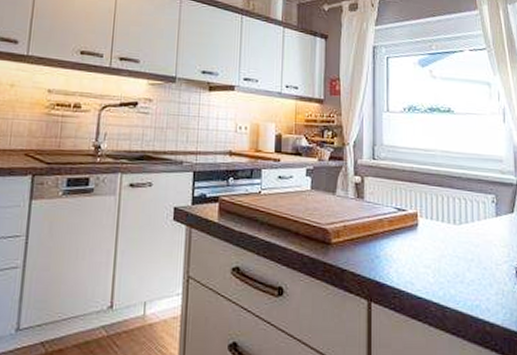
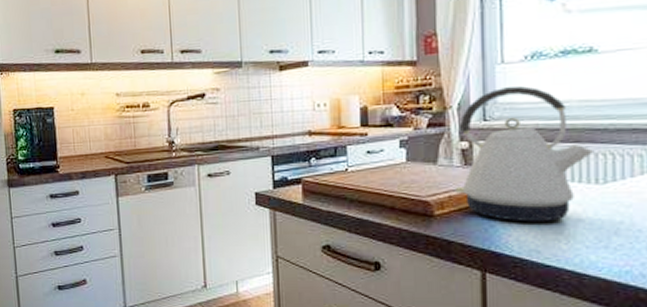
kettle: none [349,132,452,256] -> present [454,86,593,223]

